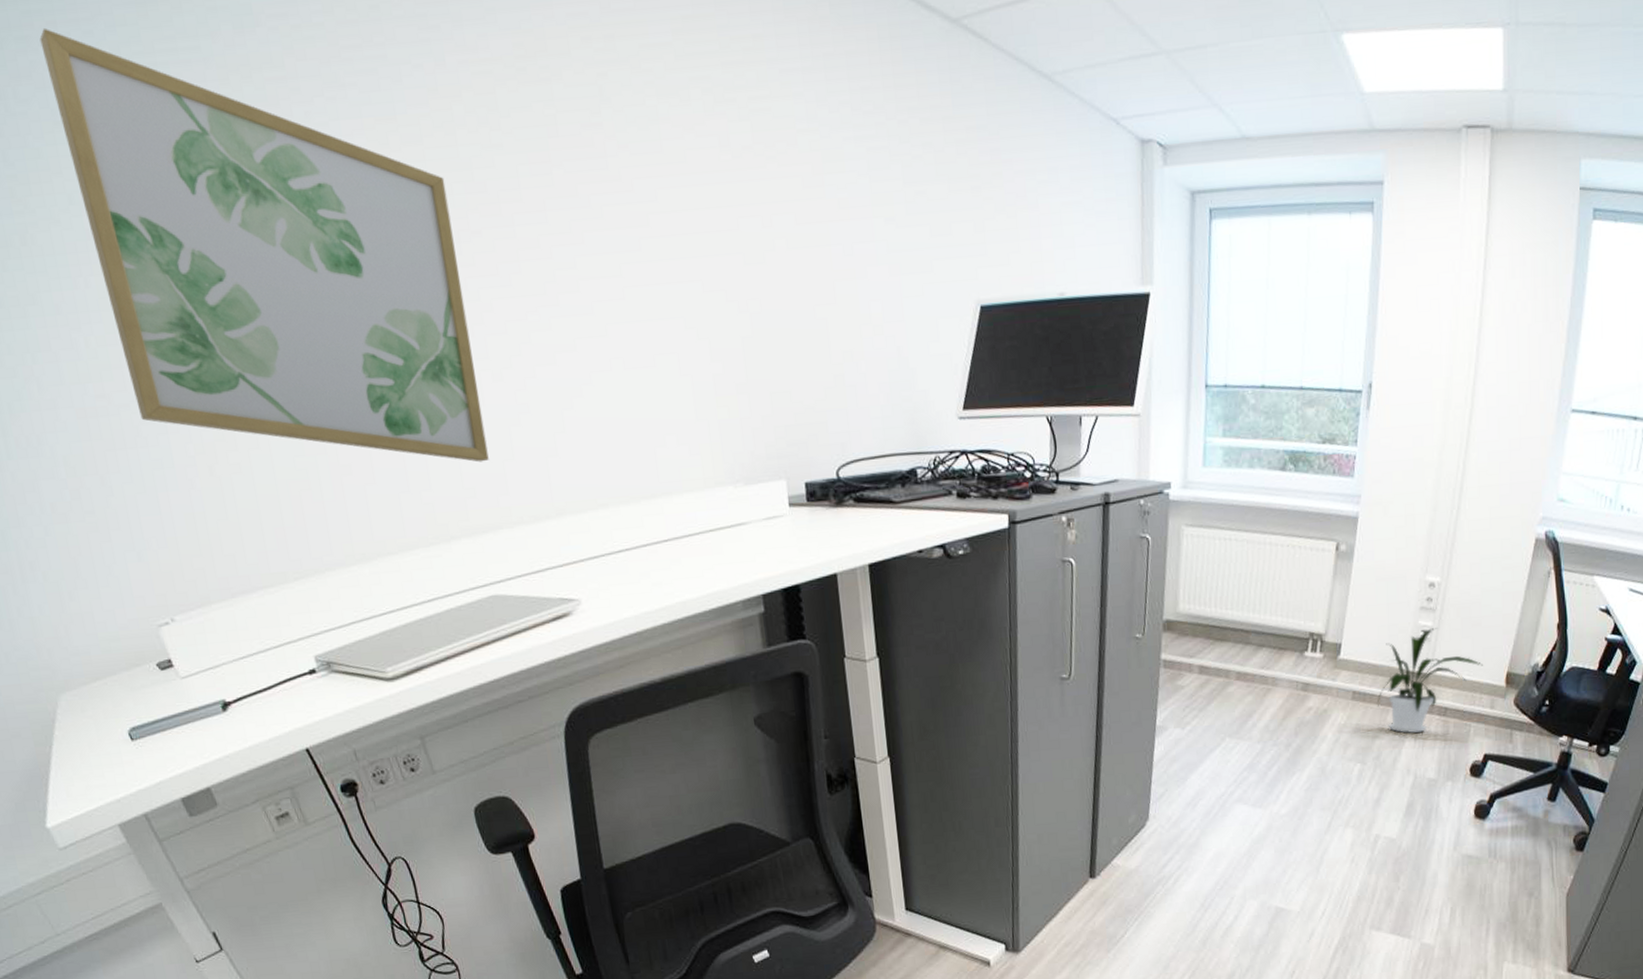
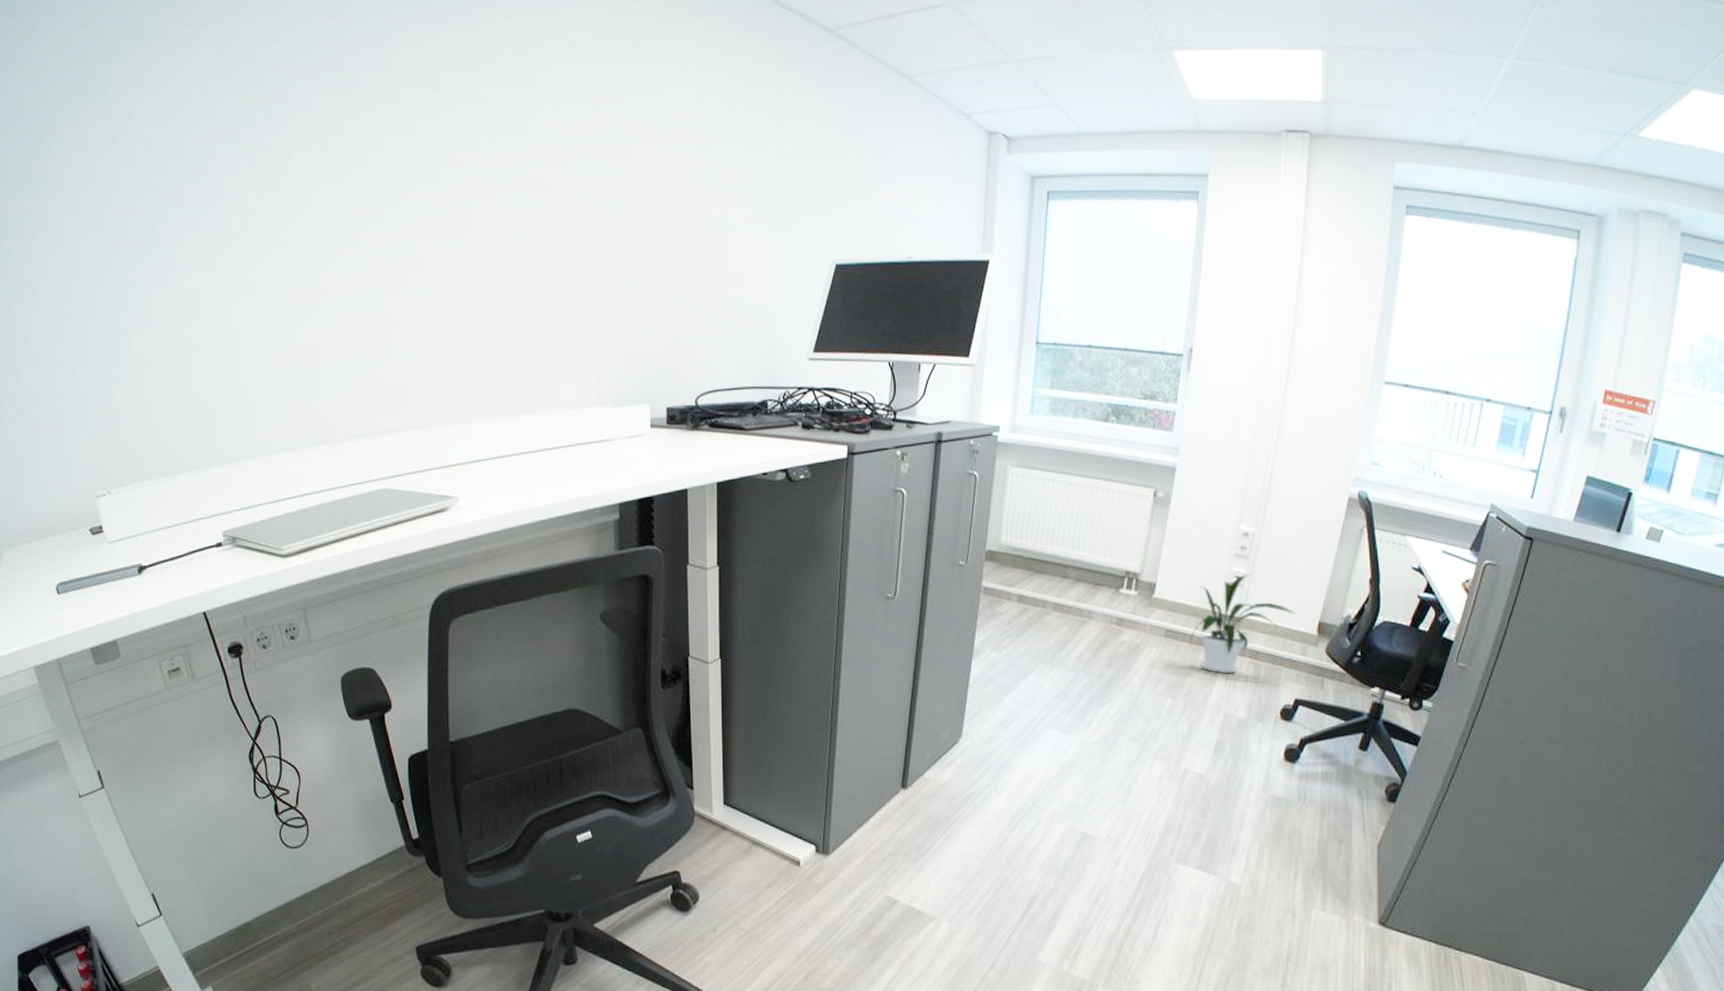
wall art: present [39,27,489,463] -> none [83,15,394,375]

